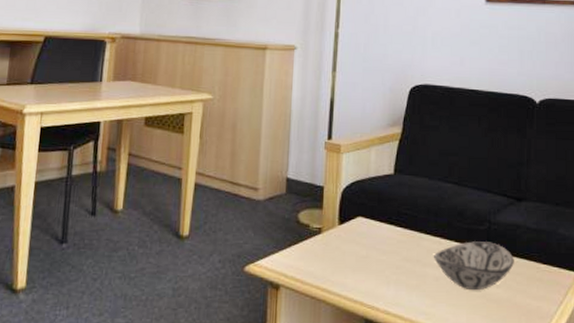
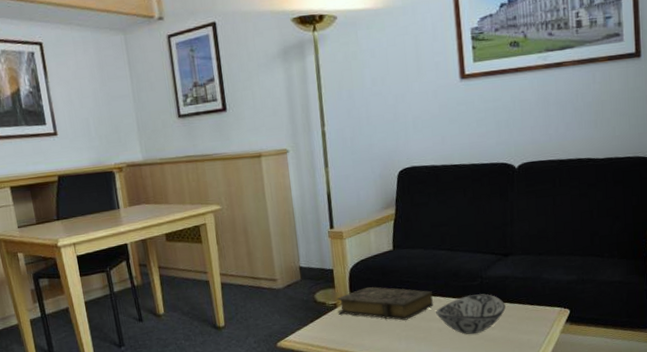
book: none [322,214,432,261] -> present [336,287,433,321]

